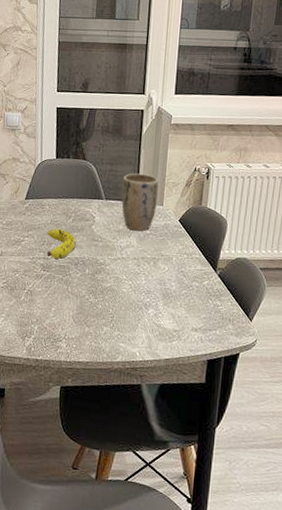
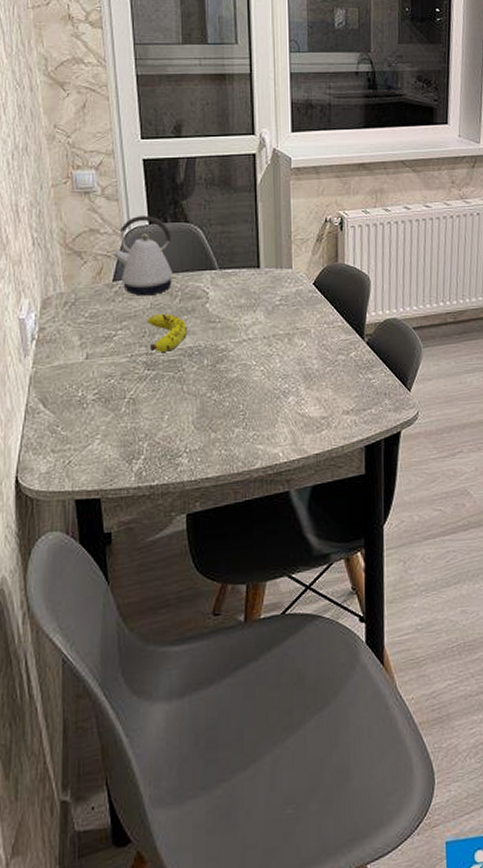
kettle: none [27,151,73,214] -> present [112,216,178,296]
plant pot: present [121,173,159,231] -> none [238,232,285,302]

